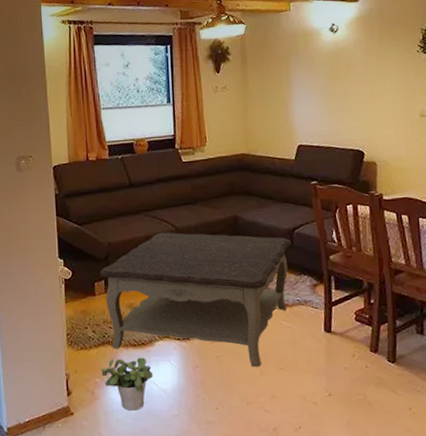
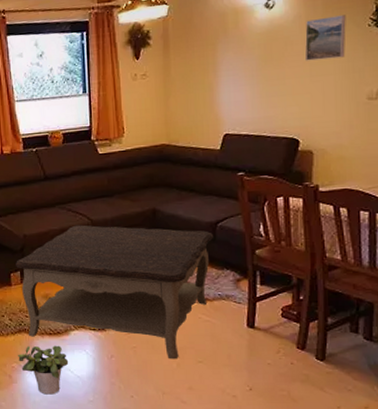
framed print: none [365,41,400,81] -> present [304,15,346,61]

